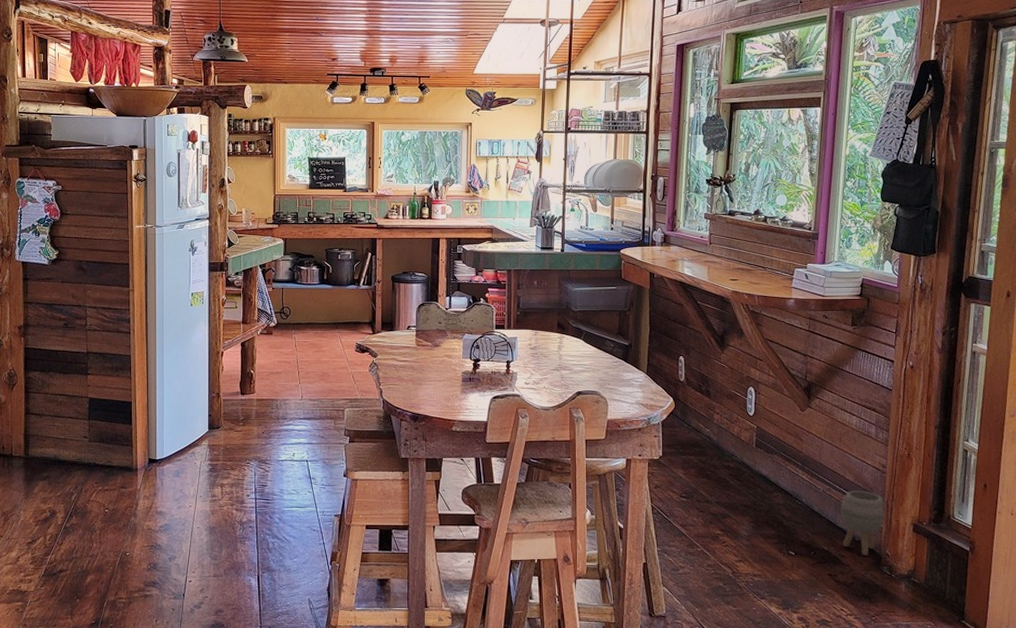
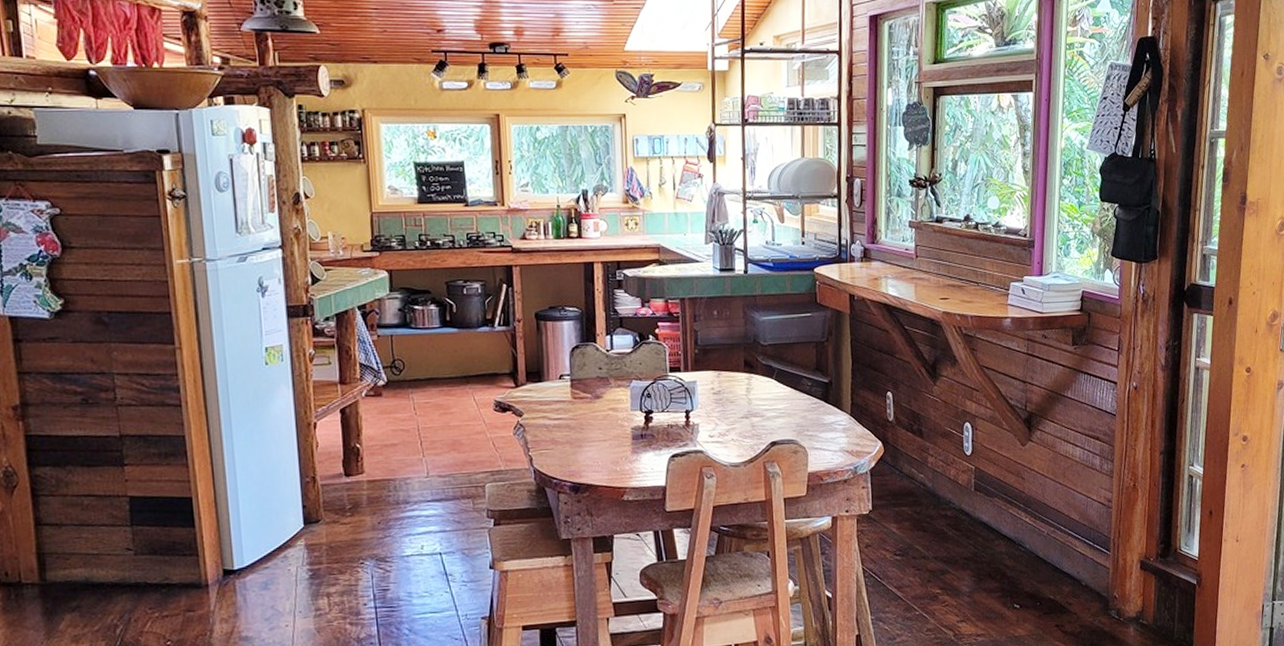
planter: present [841,490,886,556] -> none [1066,529,1112,601]

